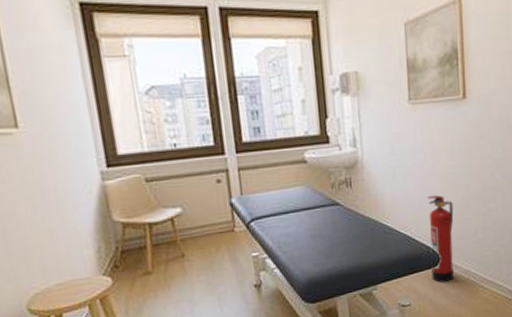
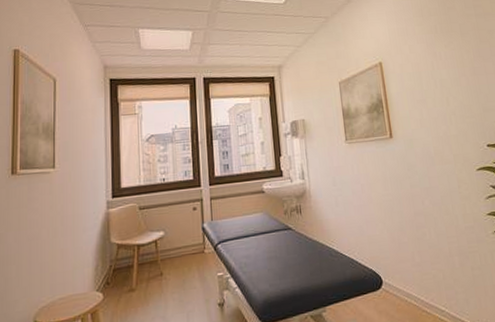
fire extinguisher: present [426,195,454,283] -> none [365,221,397,306]

